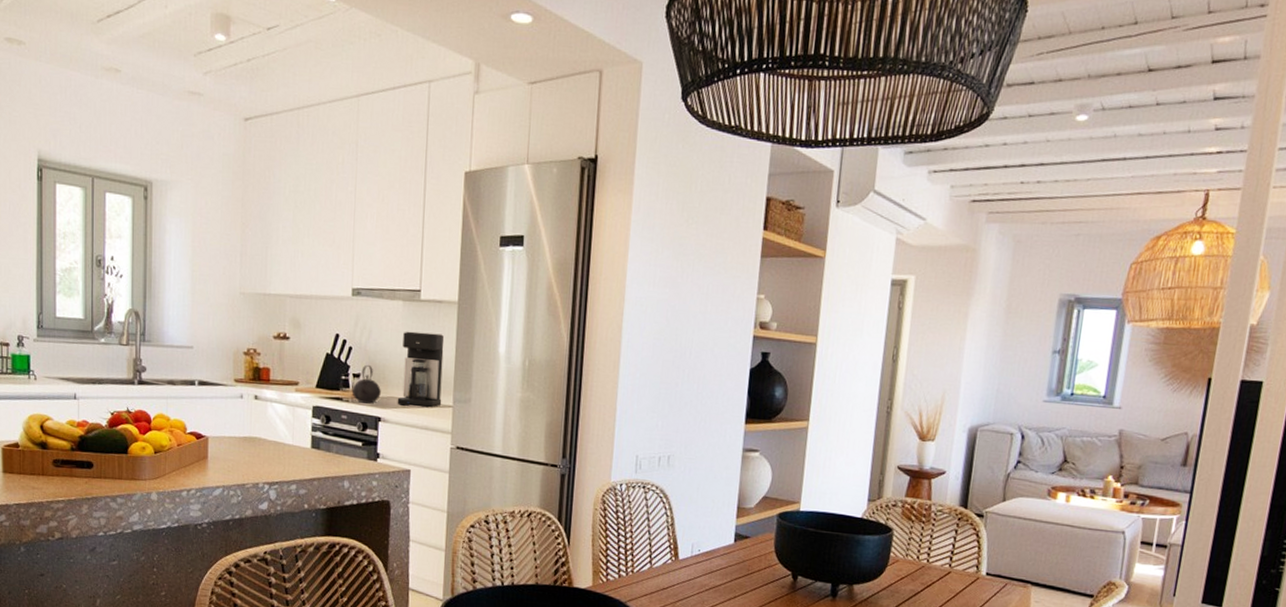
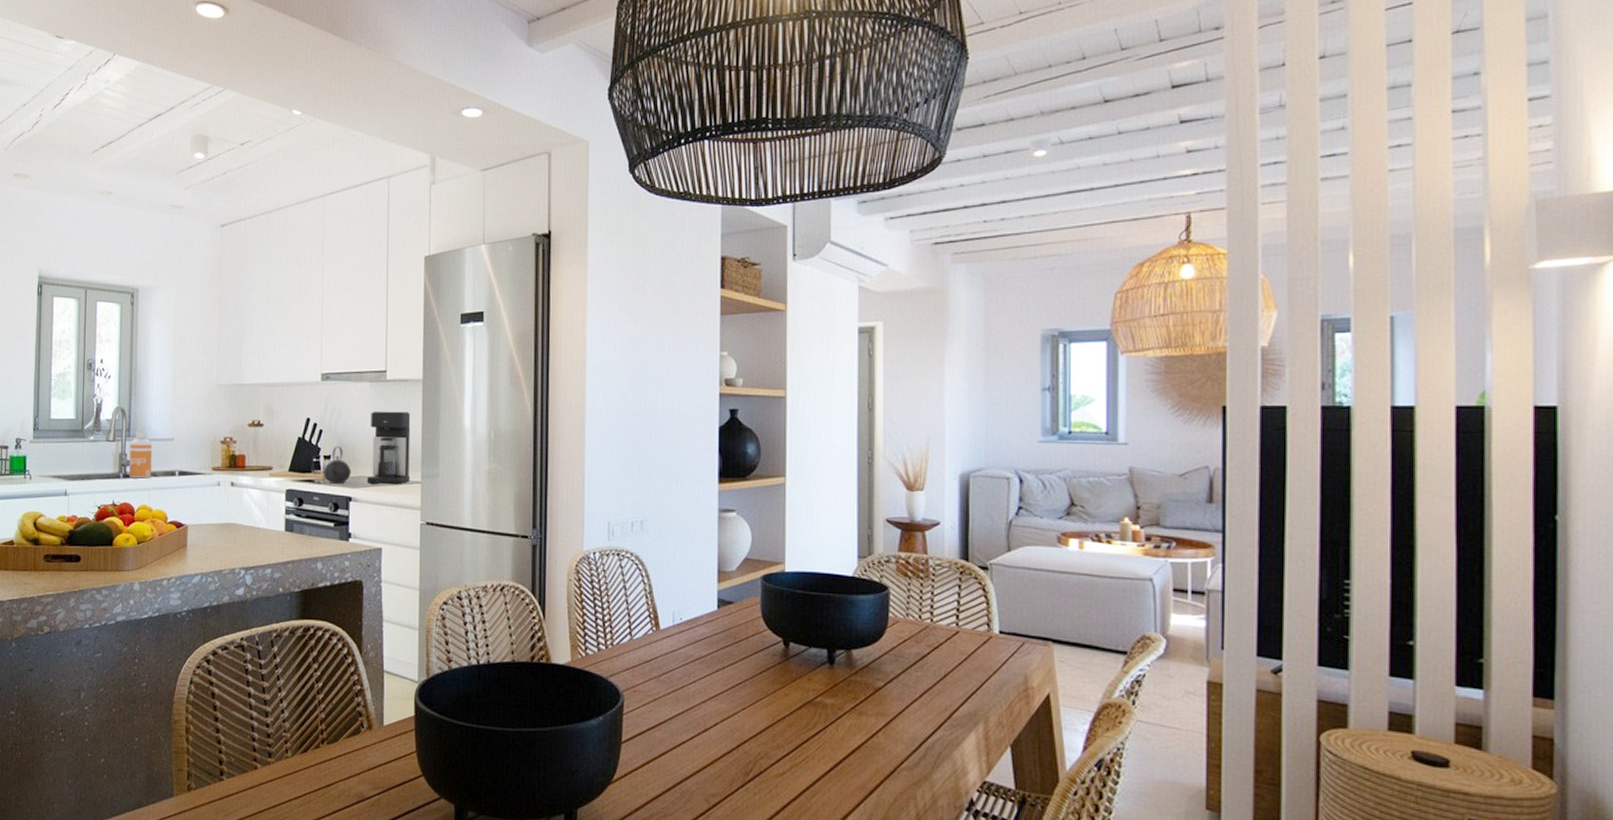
soap dispenser: none [144,331,170,387] -> present [129,427,153,479]

